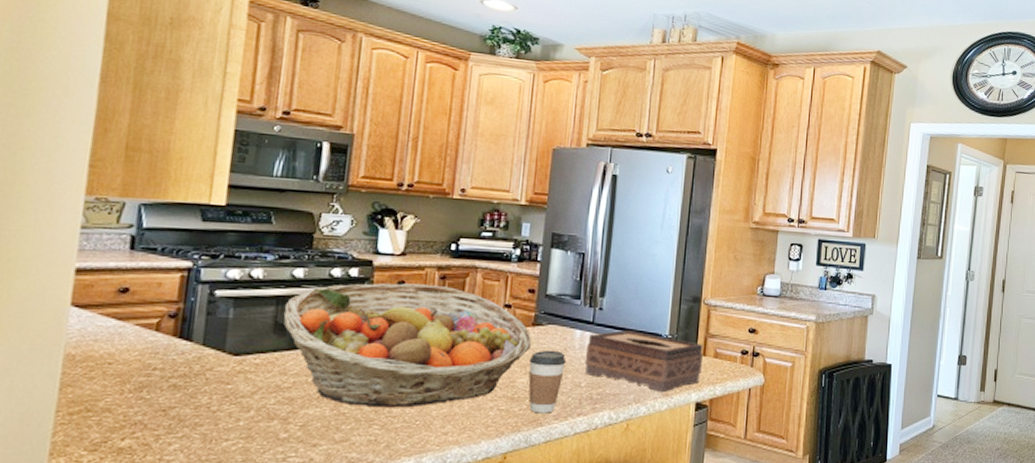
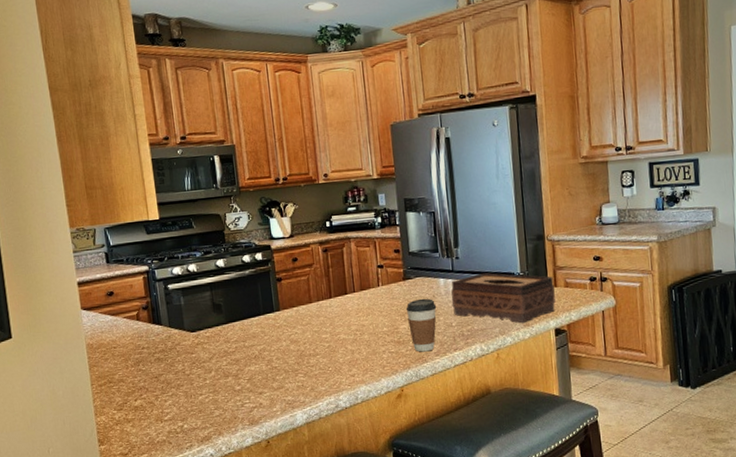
fruit basket: present [283,283,532,408] -> none [217,257,406,361]

